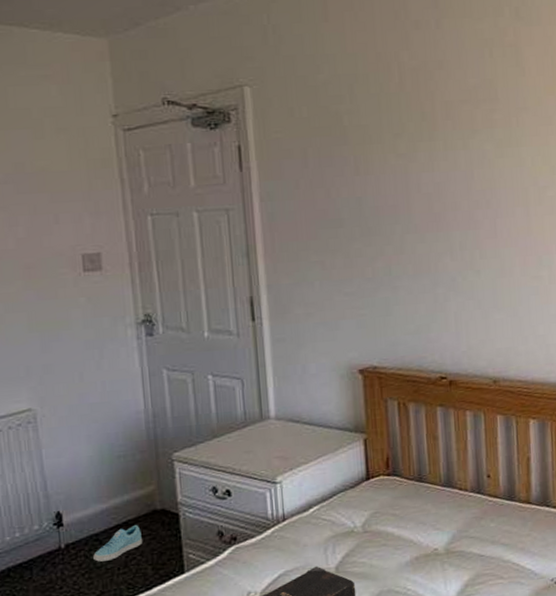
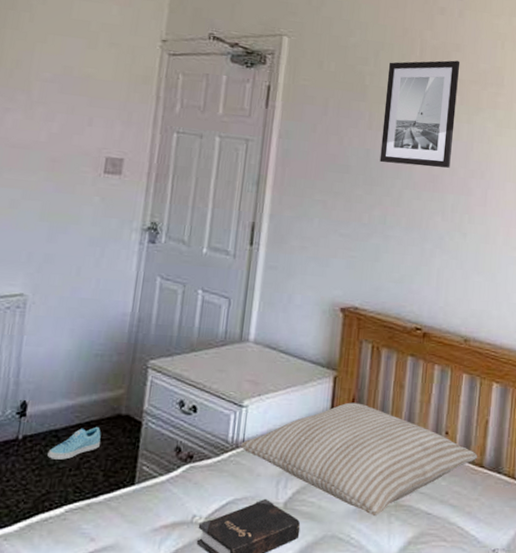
pillow: none [281,461,523,566] -> present [240,402,477,516]
wall art: none [366,80,452,210] -> present [379,60,460,168]

